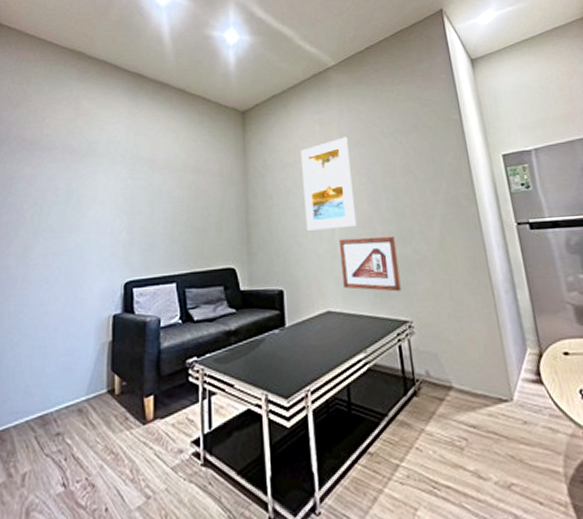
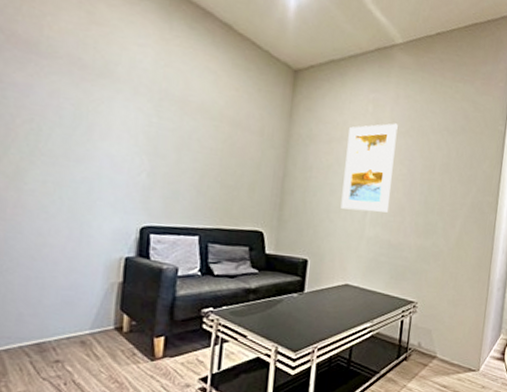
picture frame: present [339,236,401,292] -> none [365,222,420,277]

